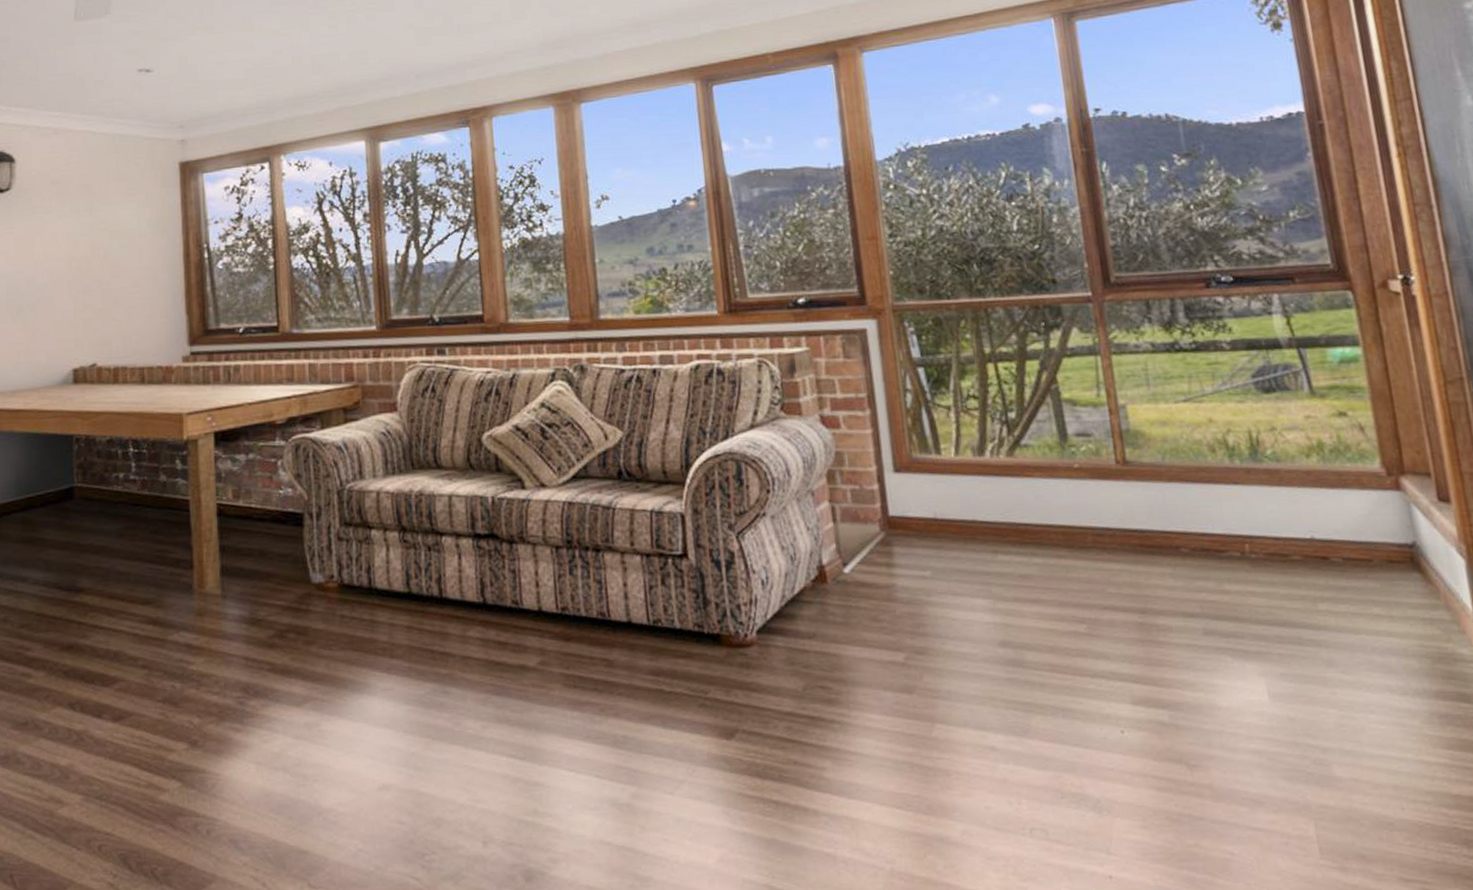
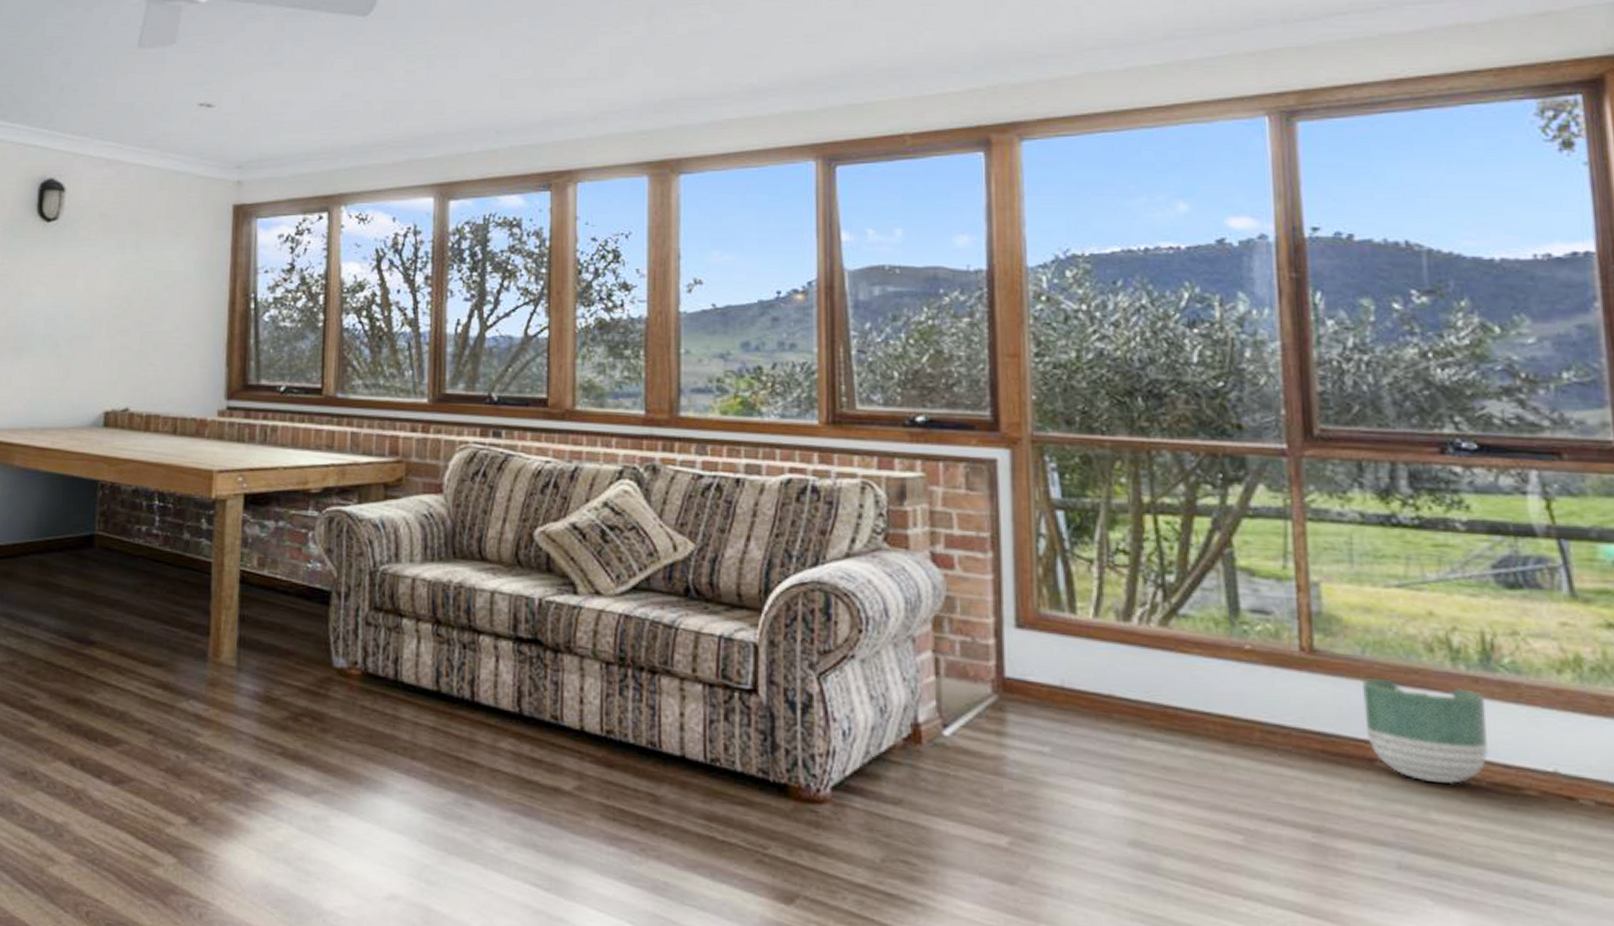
planter: none [1165,478,1263,560] -> present [1362,677,1489,785]

